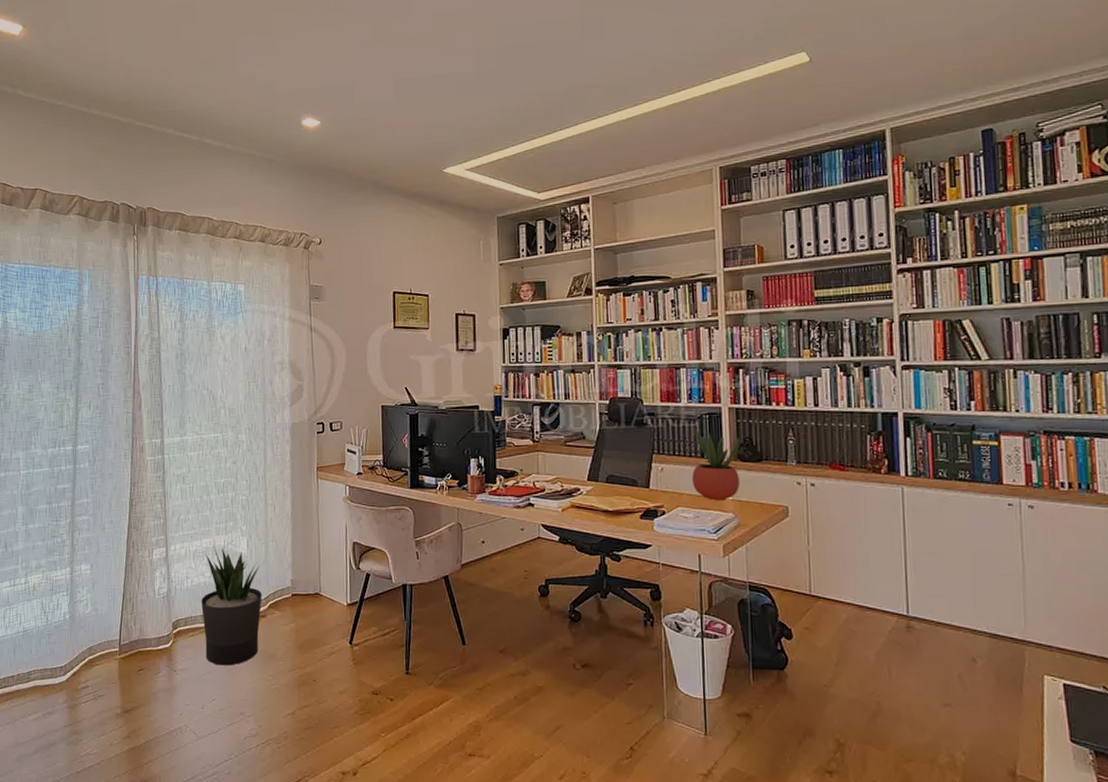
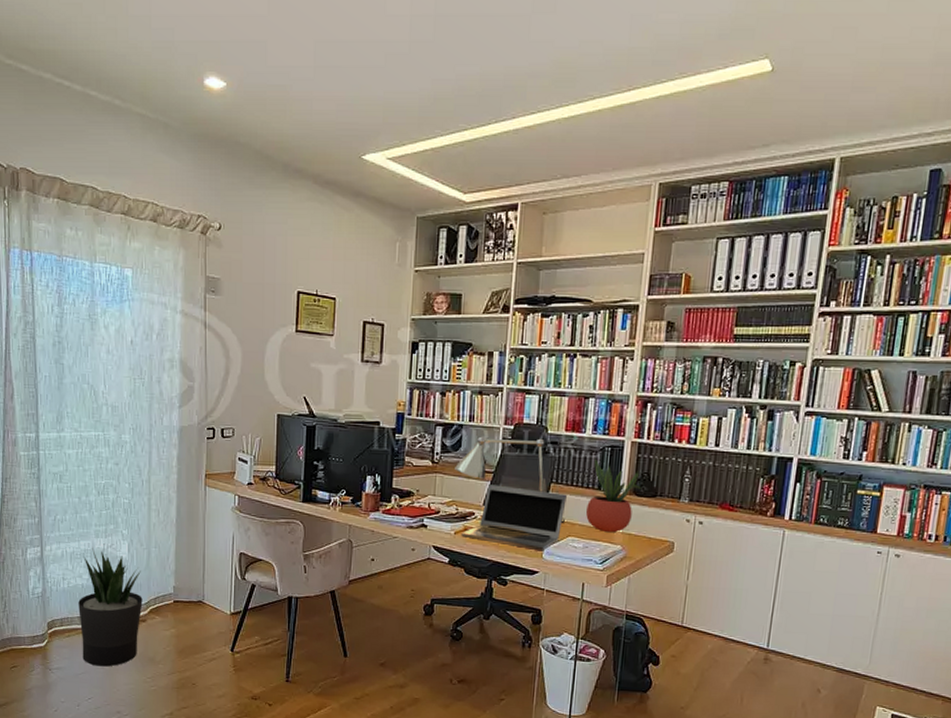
desk lamp: none [556,410,672,493] -> present [455,436,565,523]
laptop: none [569,459,671,524] -> present [461,484,567,551]

